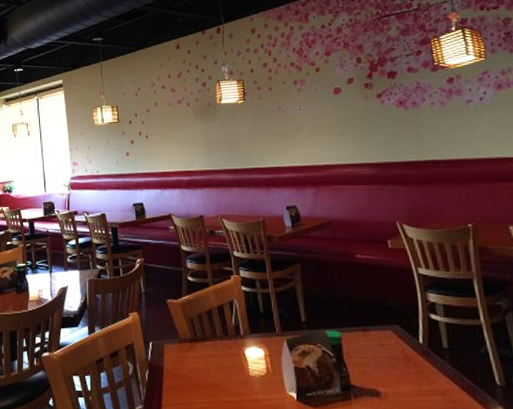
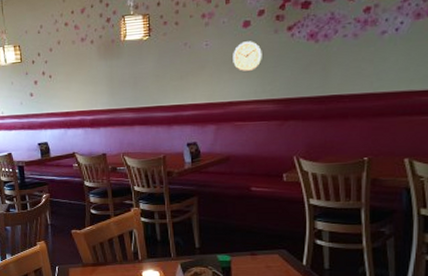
wall clock: none [326,106,355,136] -> present [233,41,262,72]

